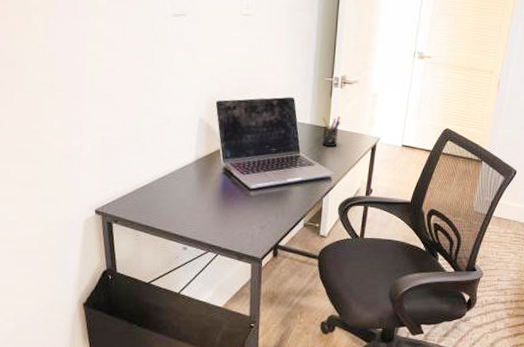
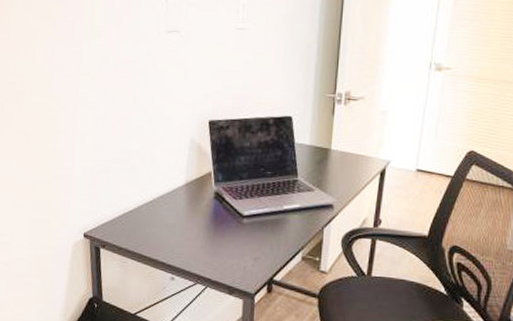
pen holder: present [322,116,341,146] -> none [323,136,345,170]

